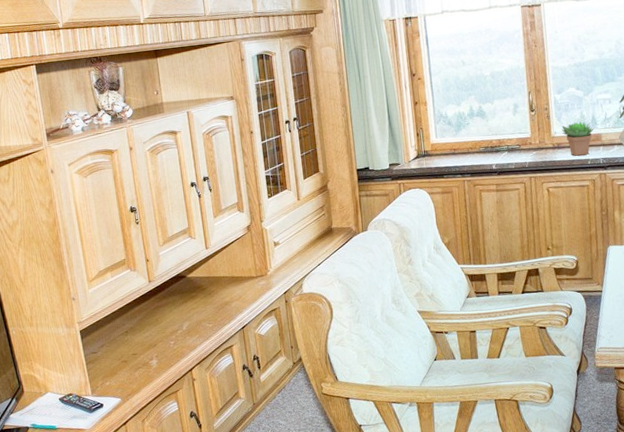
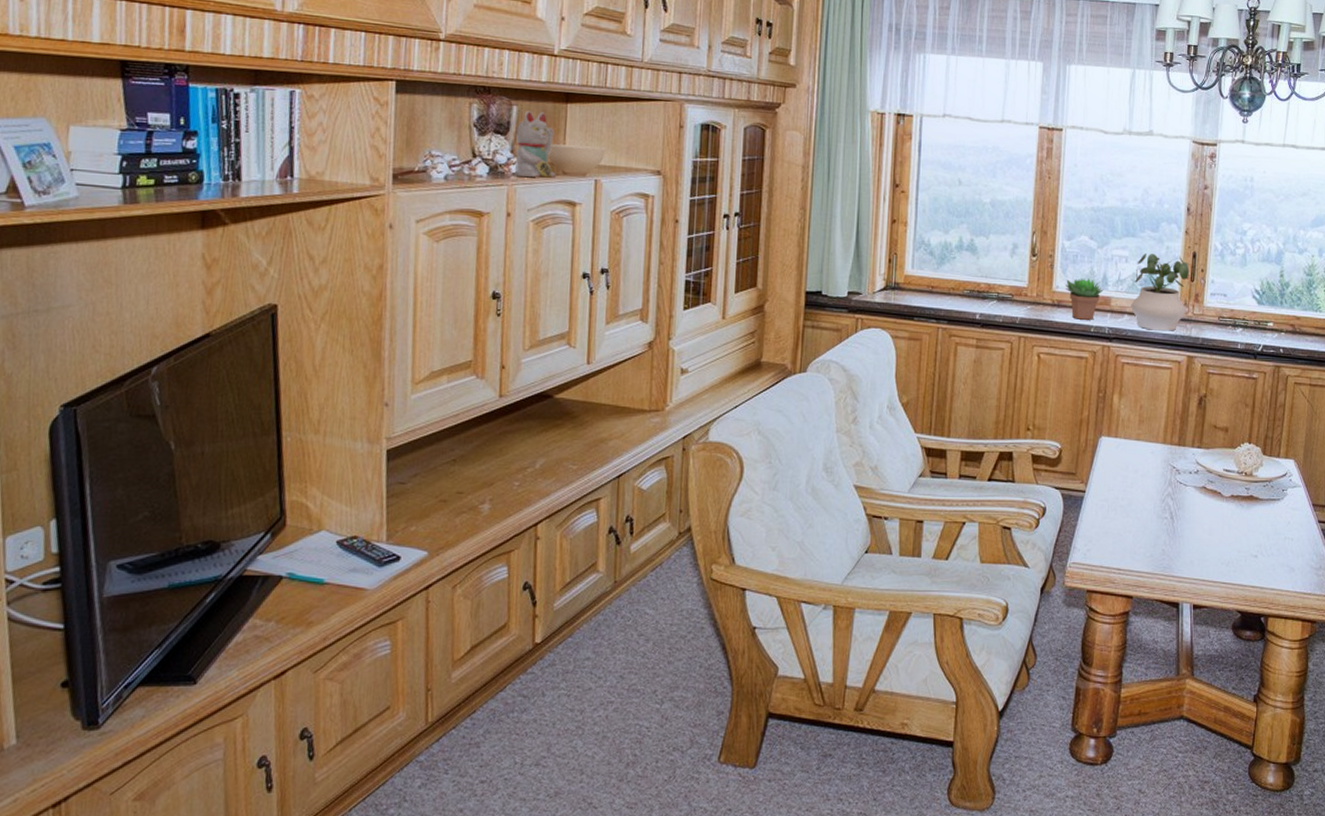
decorative figurine: none [124,68,159,120] -> present [515,111,556,179]
bowl: none [150,86,191,113] -> present [547,144,606,177]

